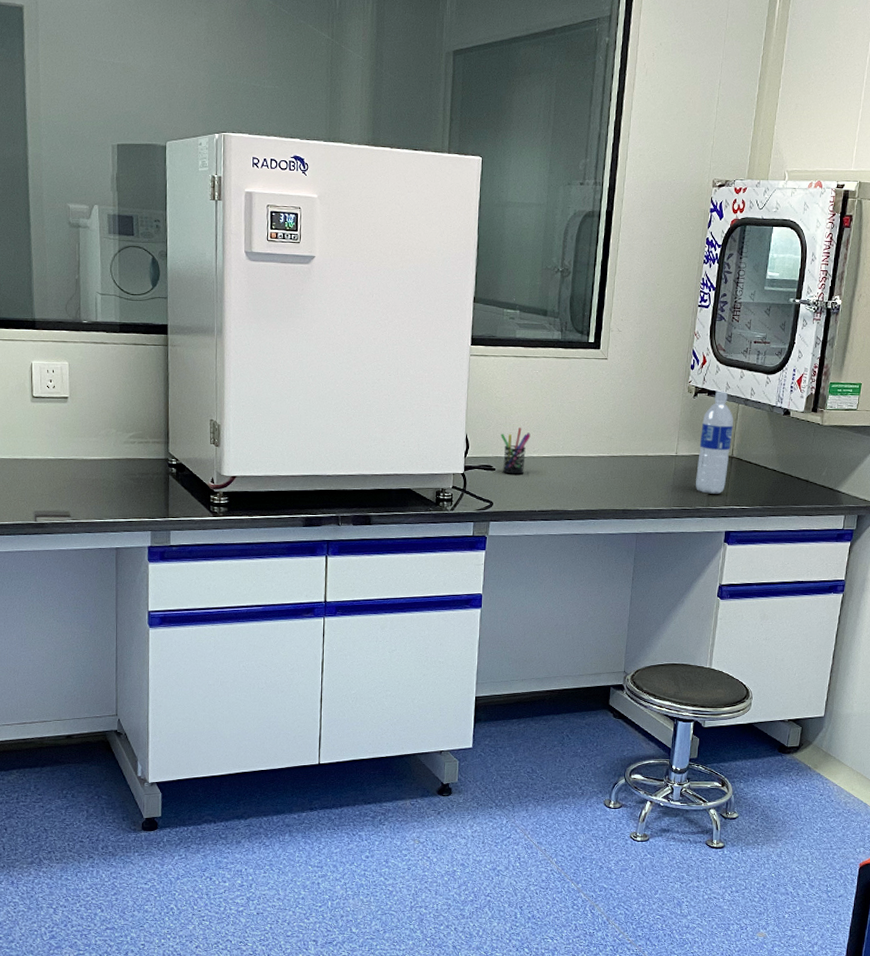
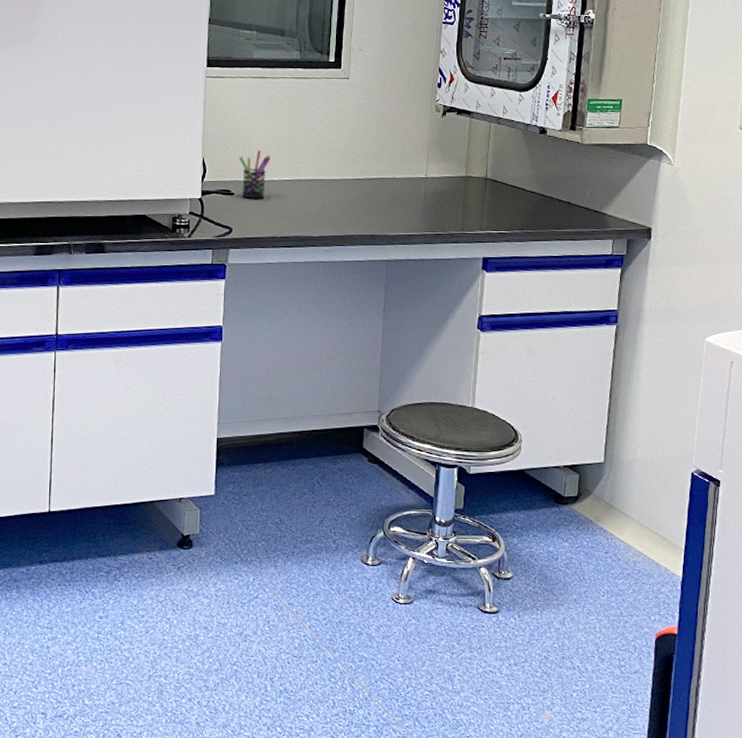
water bottle: present [696,392,733,494] -> none [448,110,486,218]

